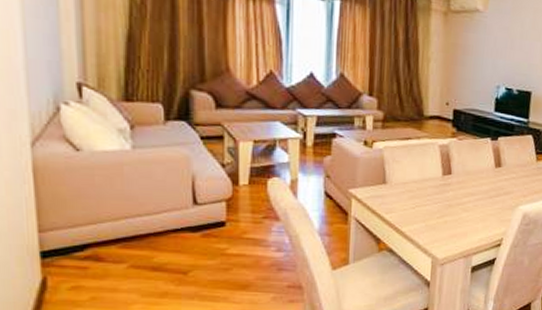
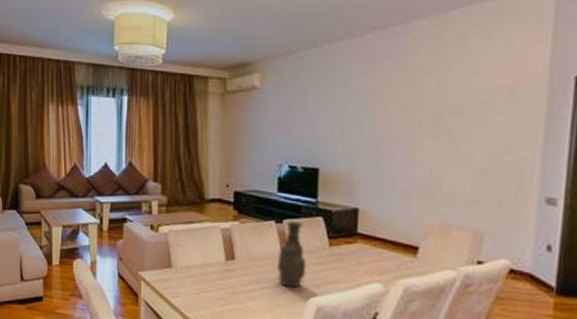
vase: none [491,139,517,198] -> present [278,221,307,288]

